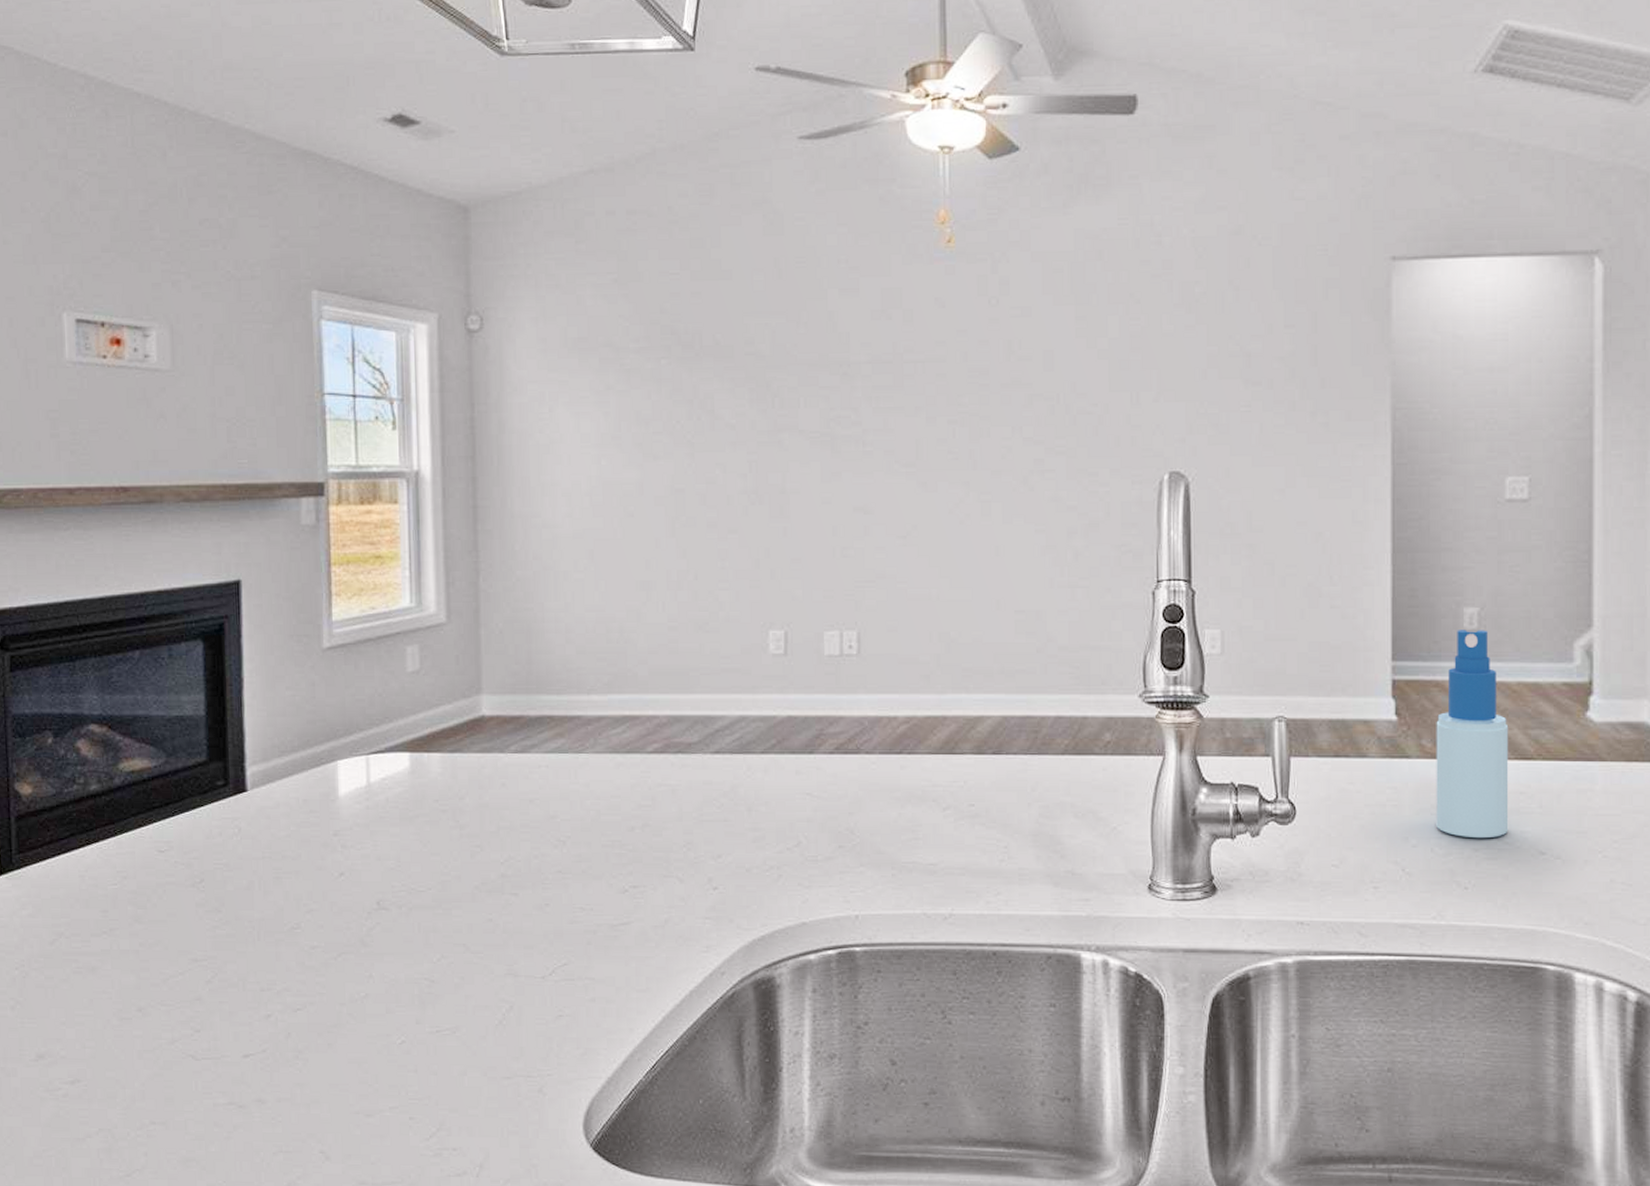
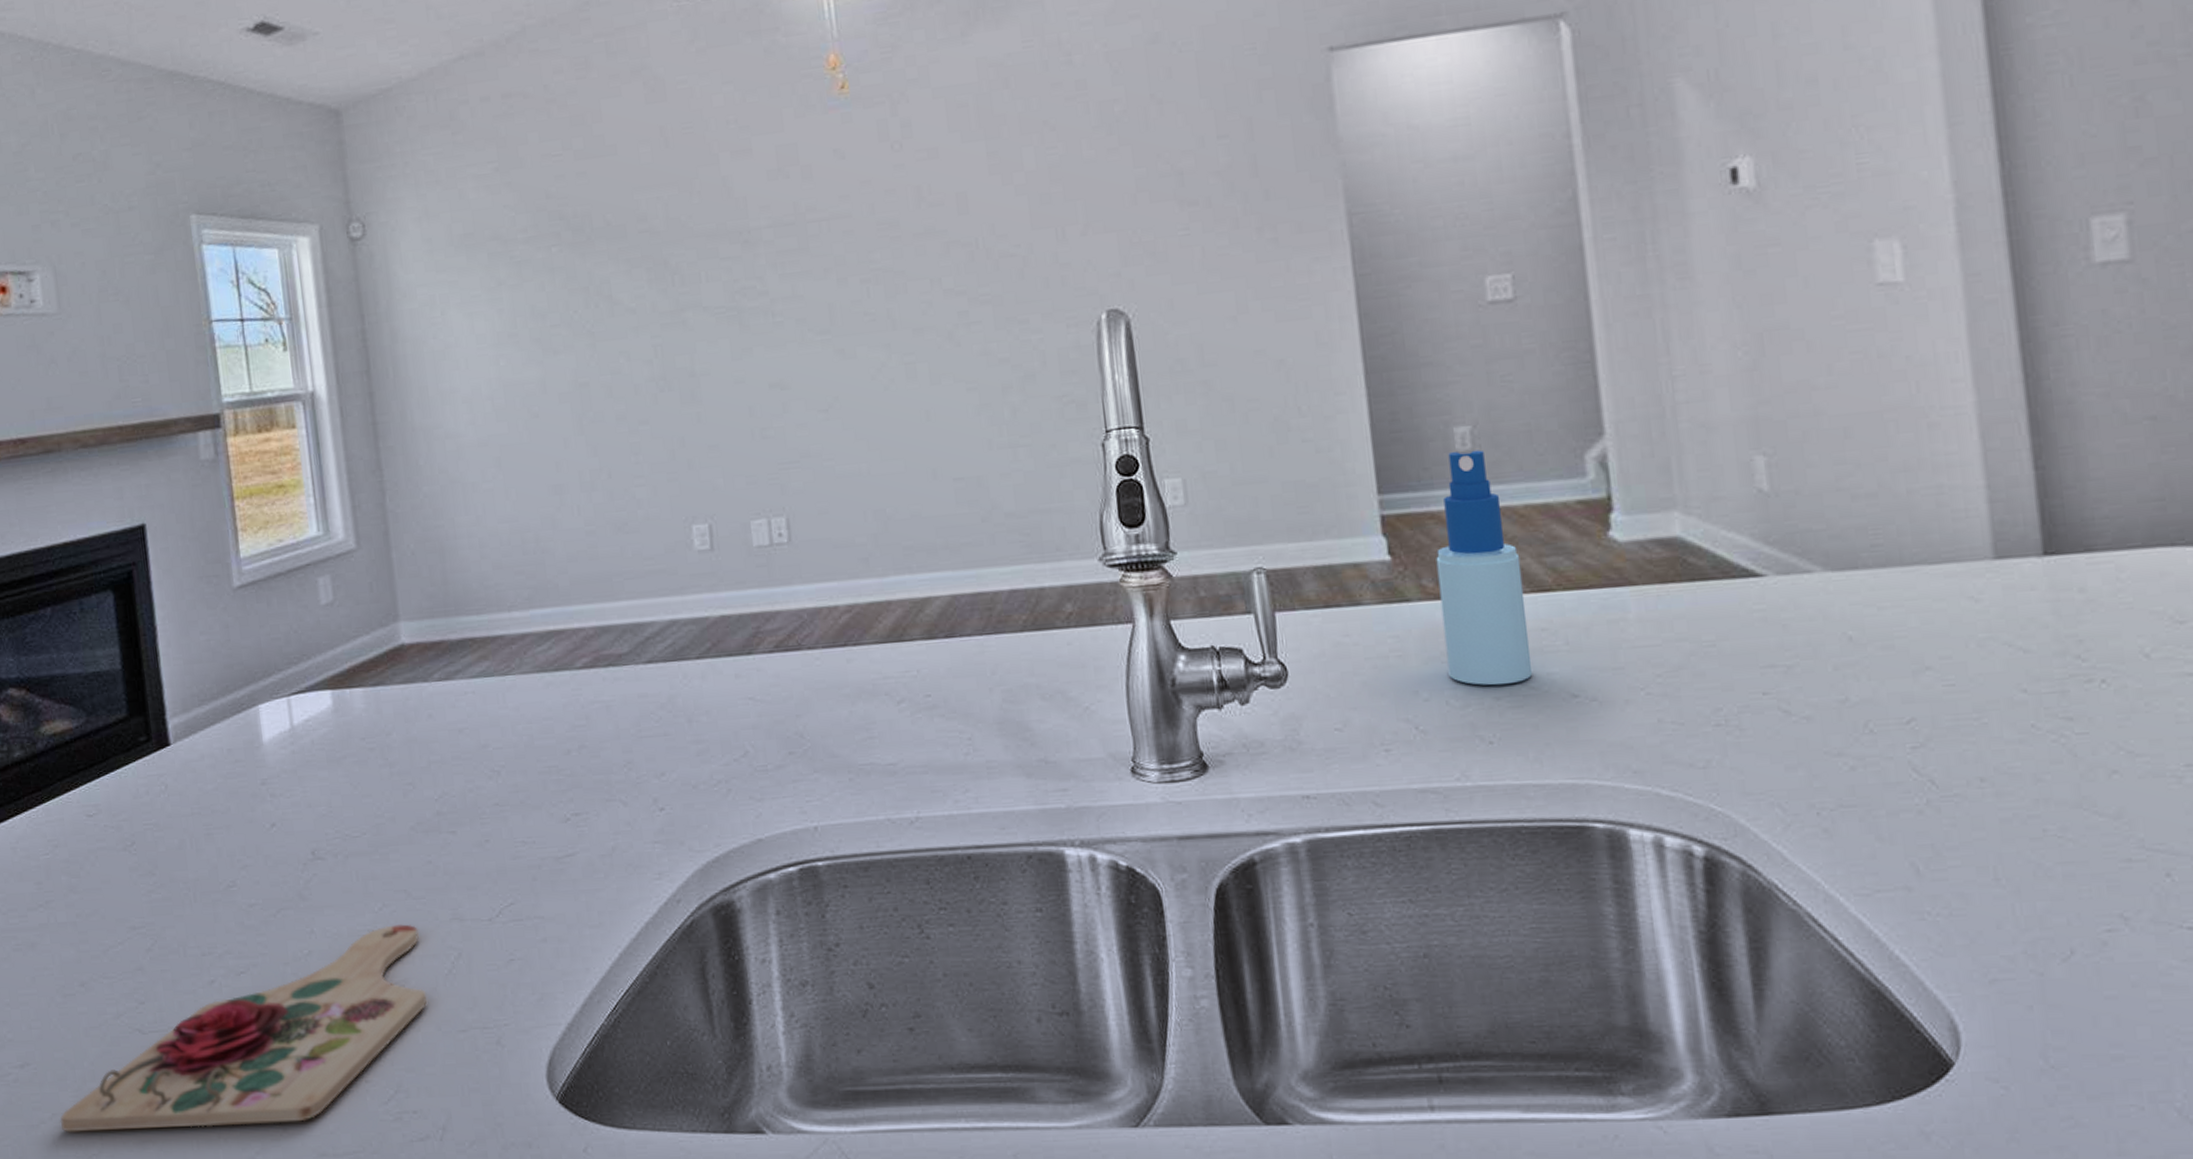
cutting board: none [106,975,476,1152] -> present [60,924,428,1132]

